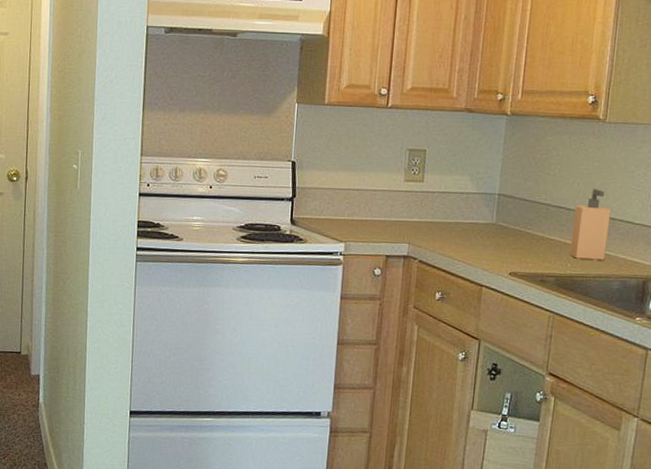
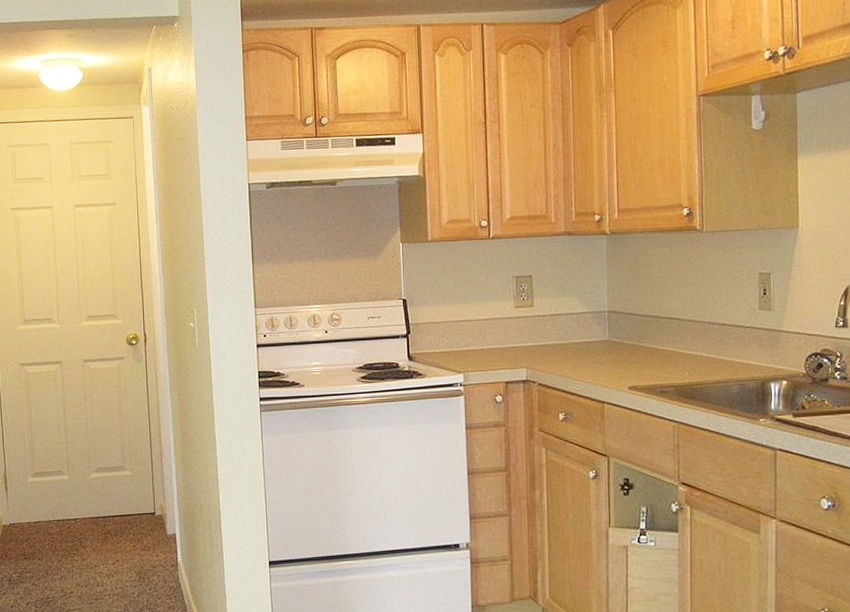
soap dispenser: present [569,189,611,260] -> none [684,297,721,367]

